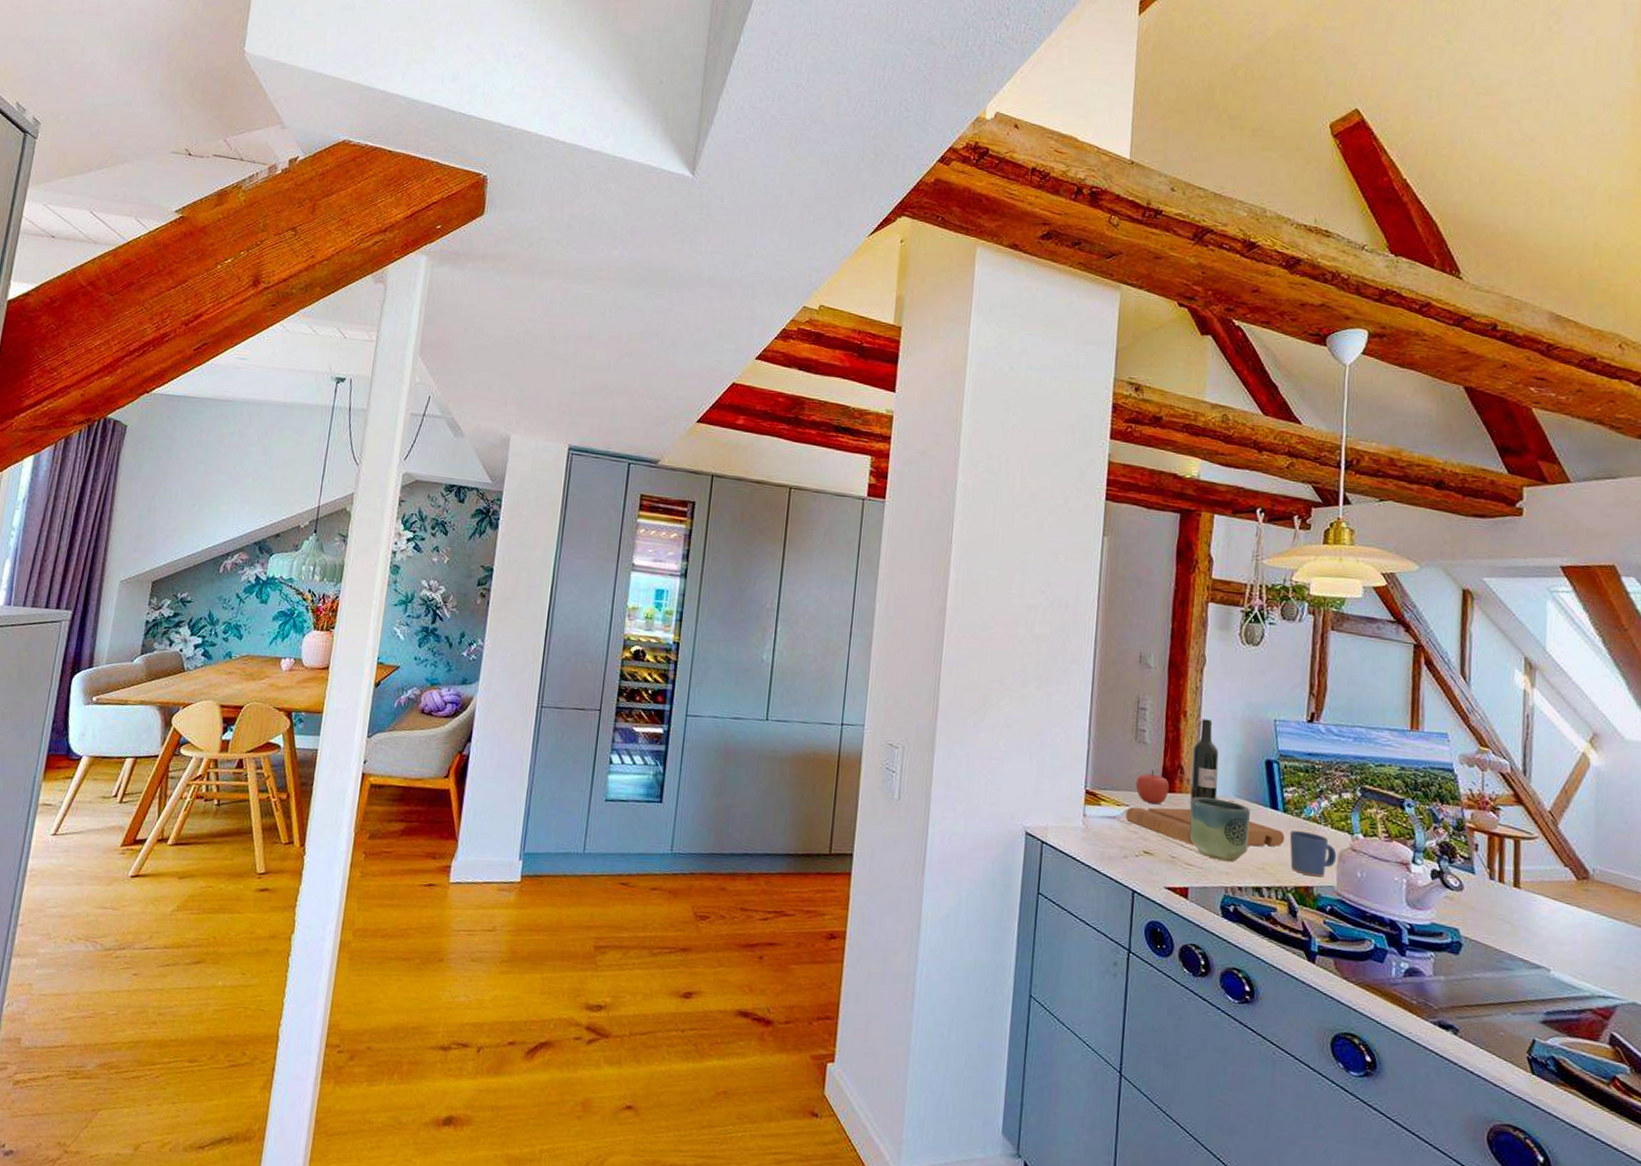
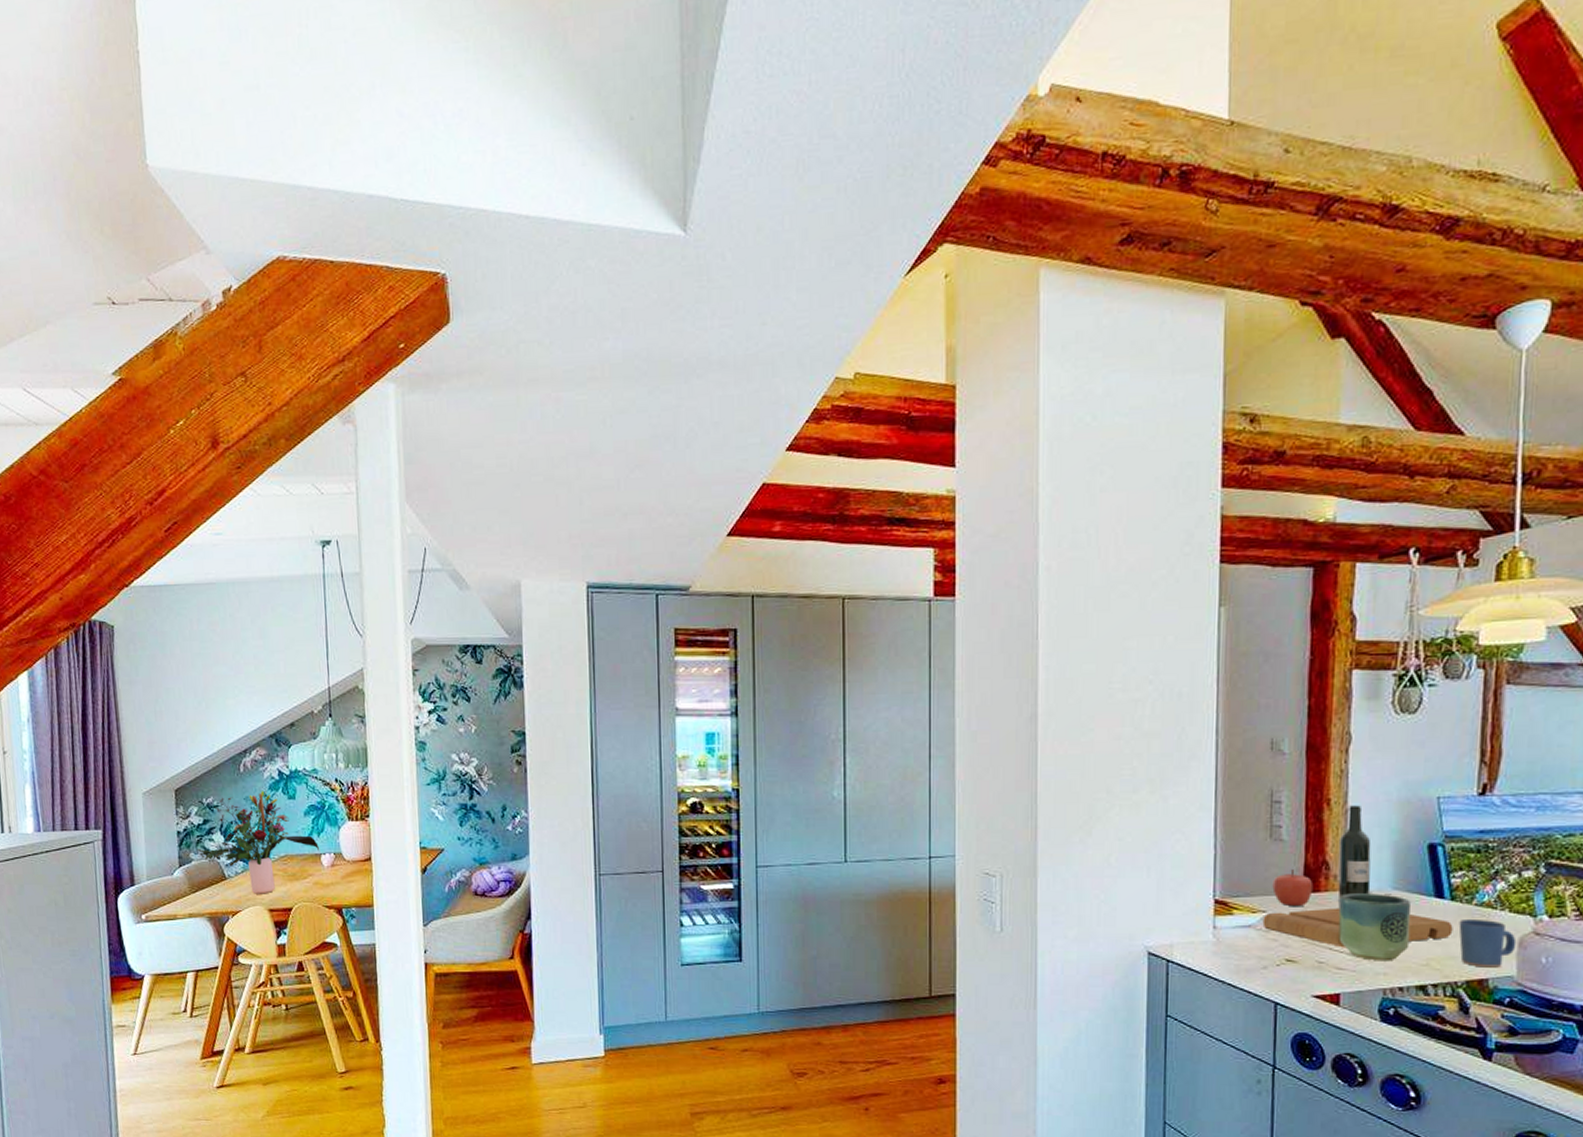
bouquet: none [162,590,282,690] -> present [197,788,320,894]

